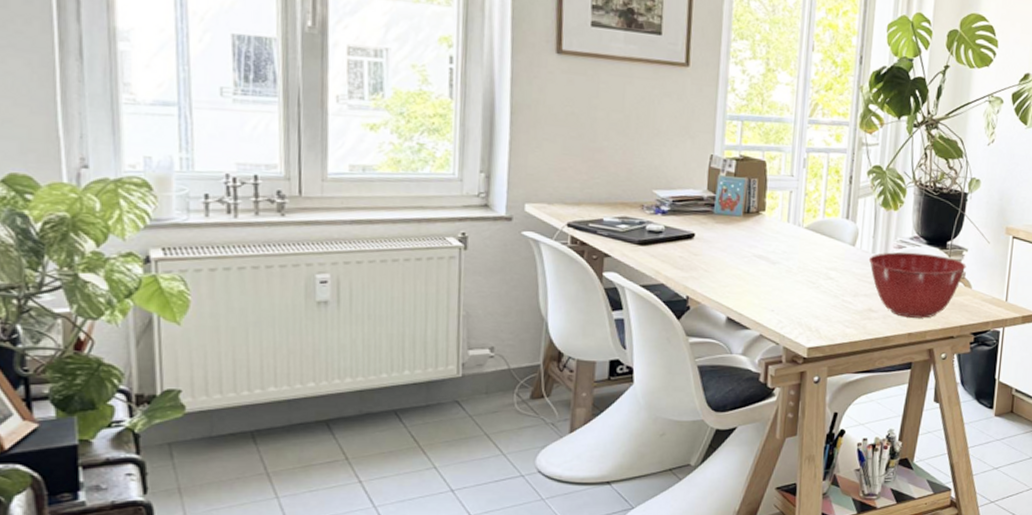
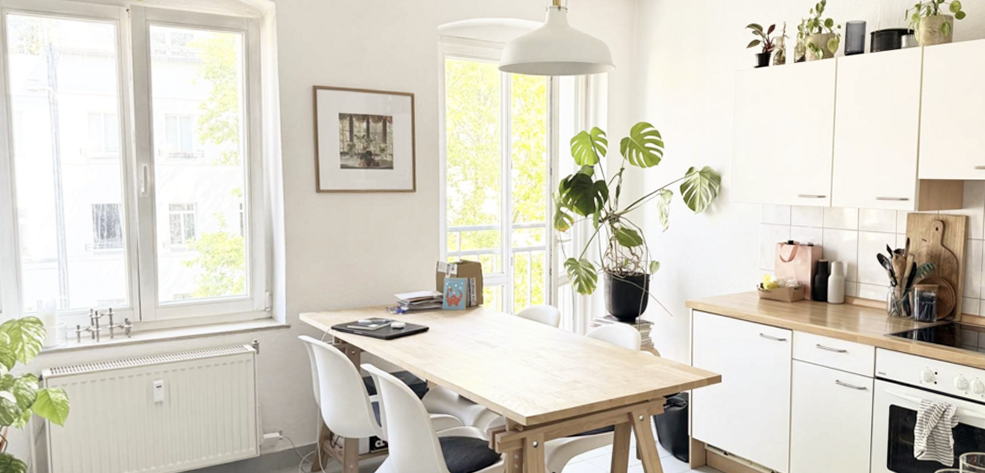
mixing bowl: present [868,252,967,318] -> none [570,329,654,386]

